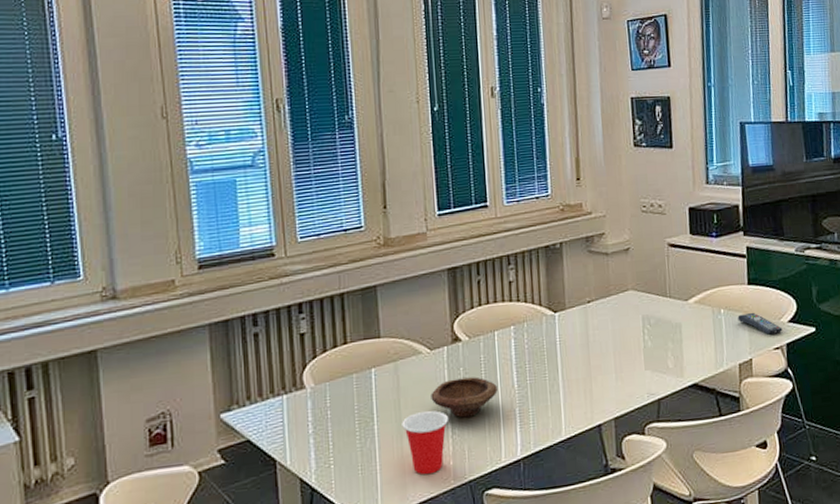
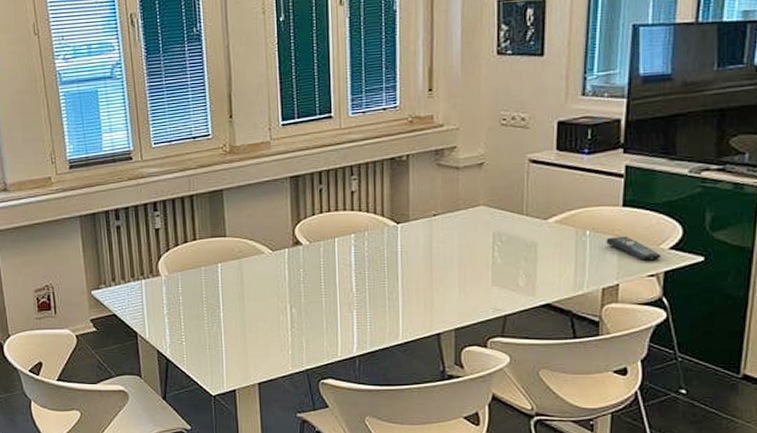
cup: present [402,410,449,475] -> none [245,304,289,360]
bowl: present [431,377,498,418] -> none [272,278,336,314]

